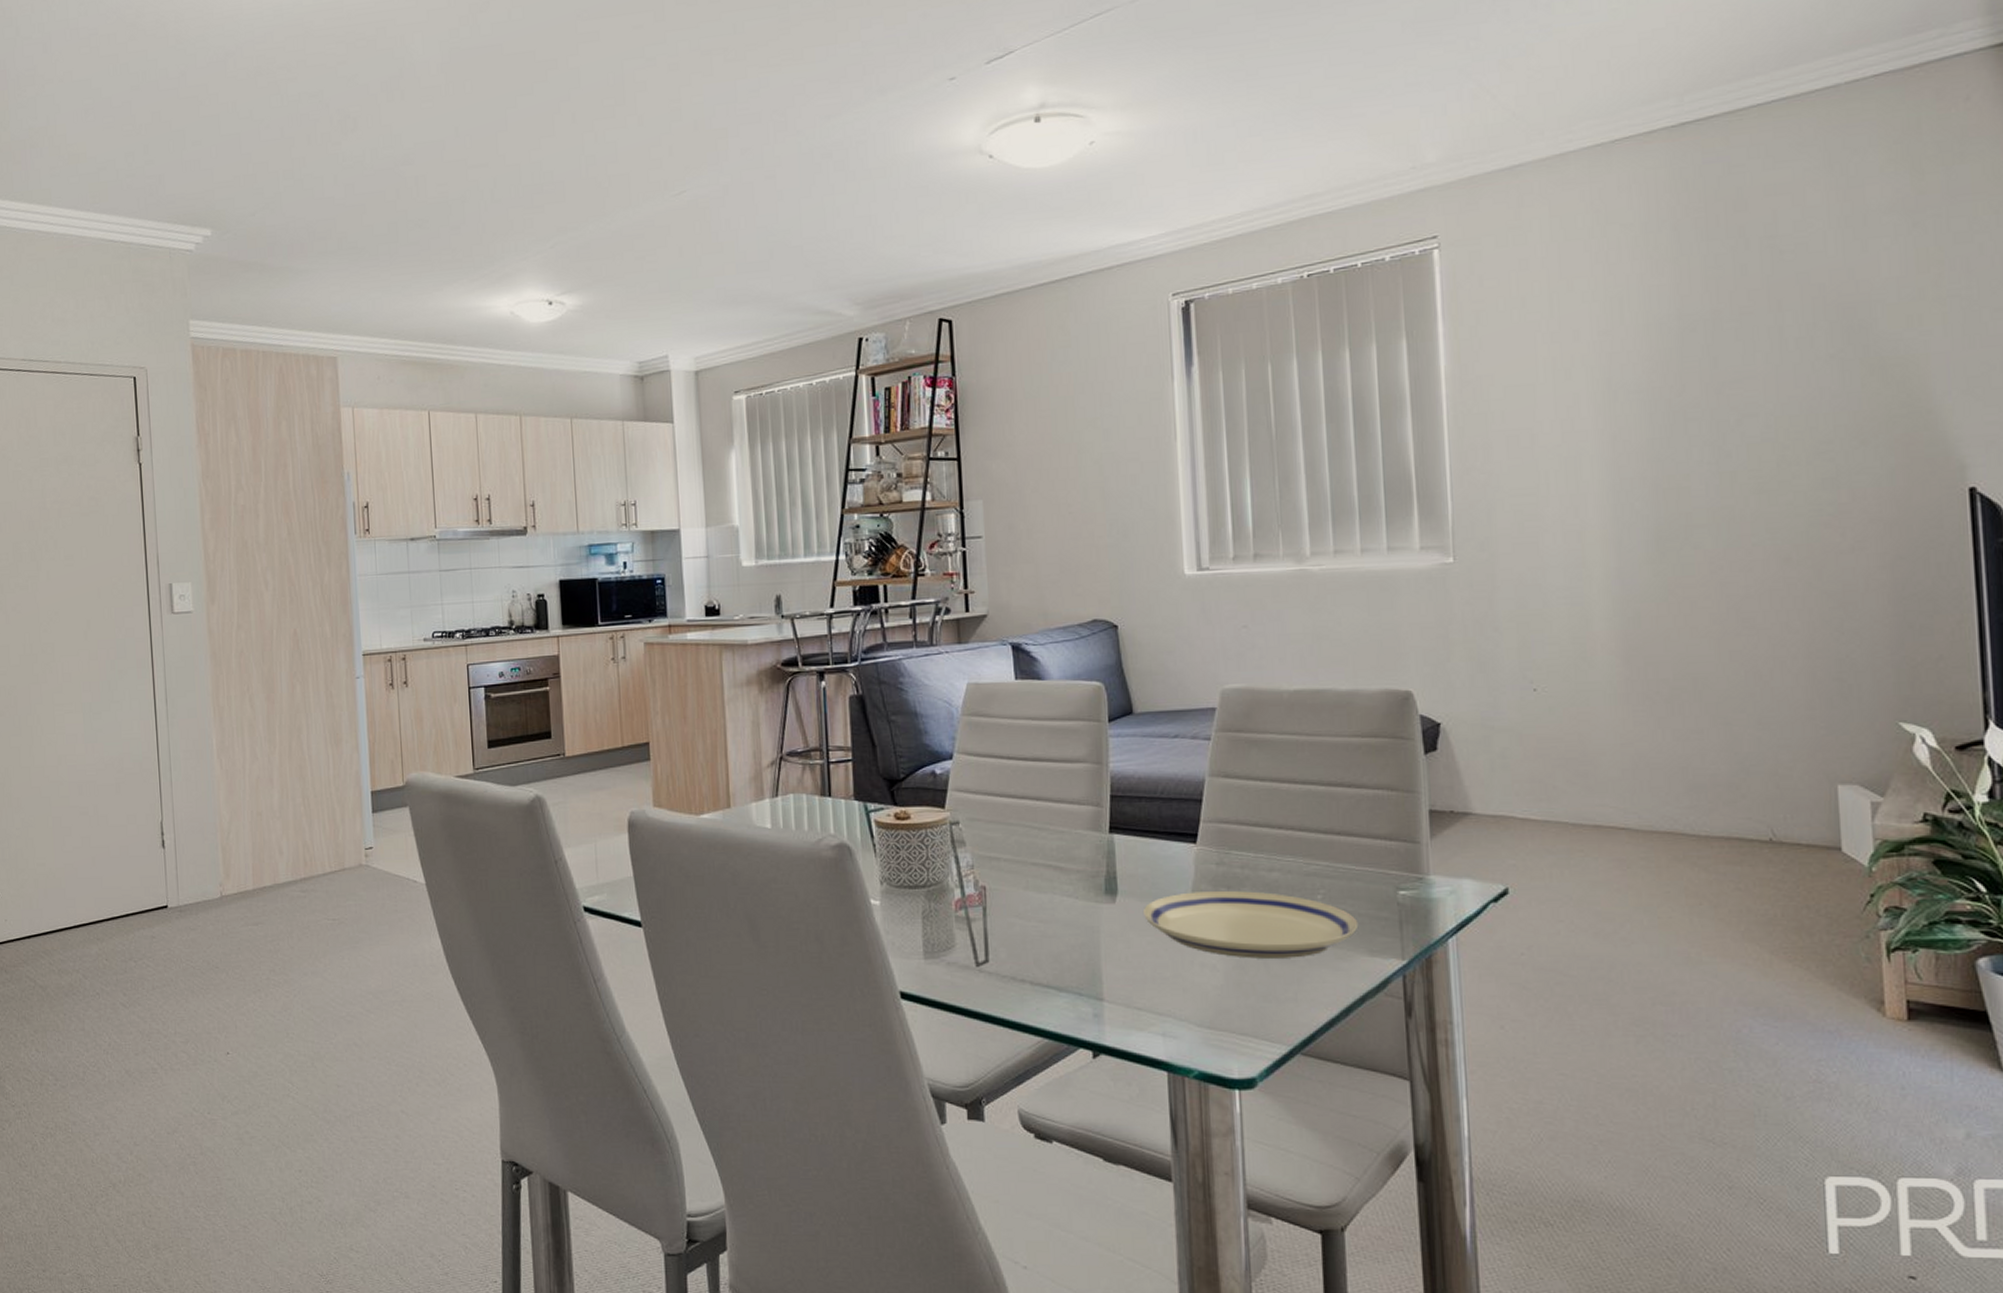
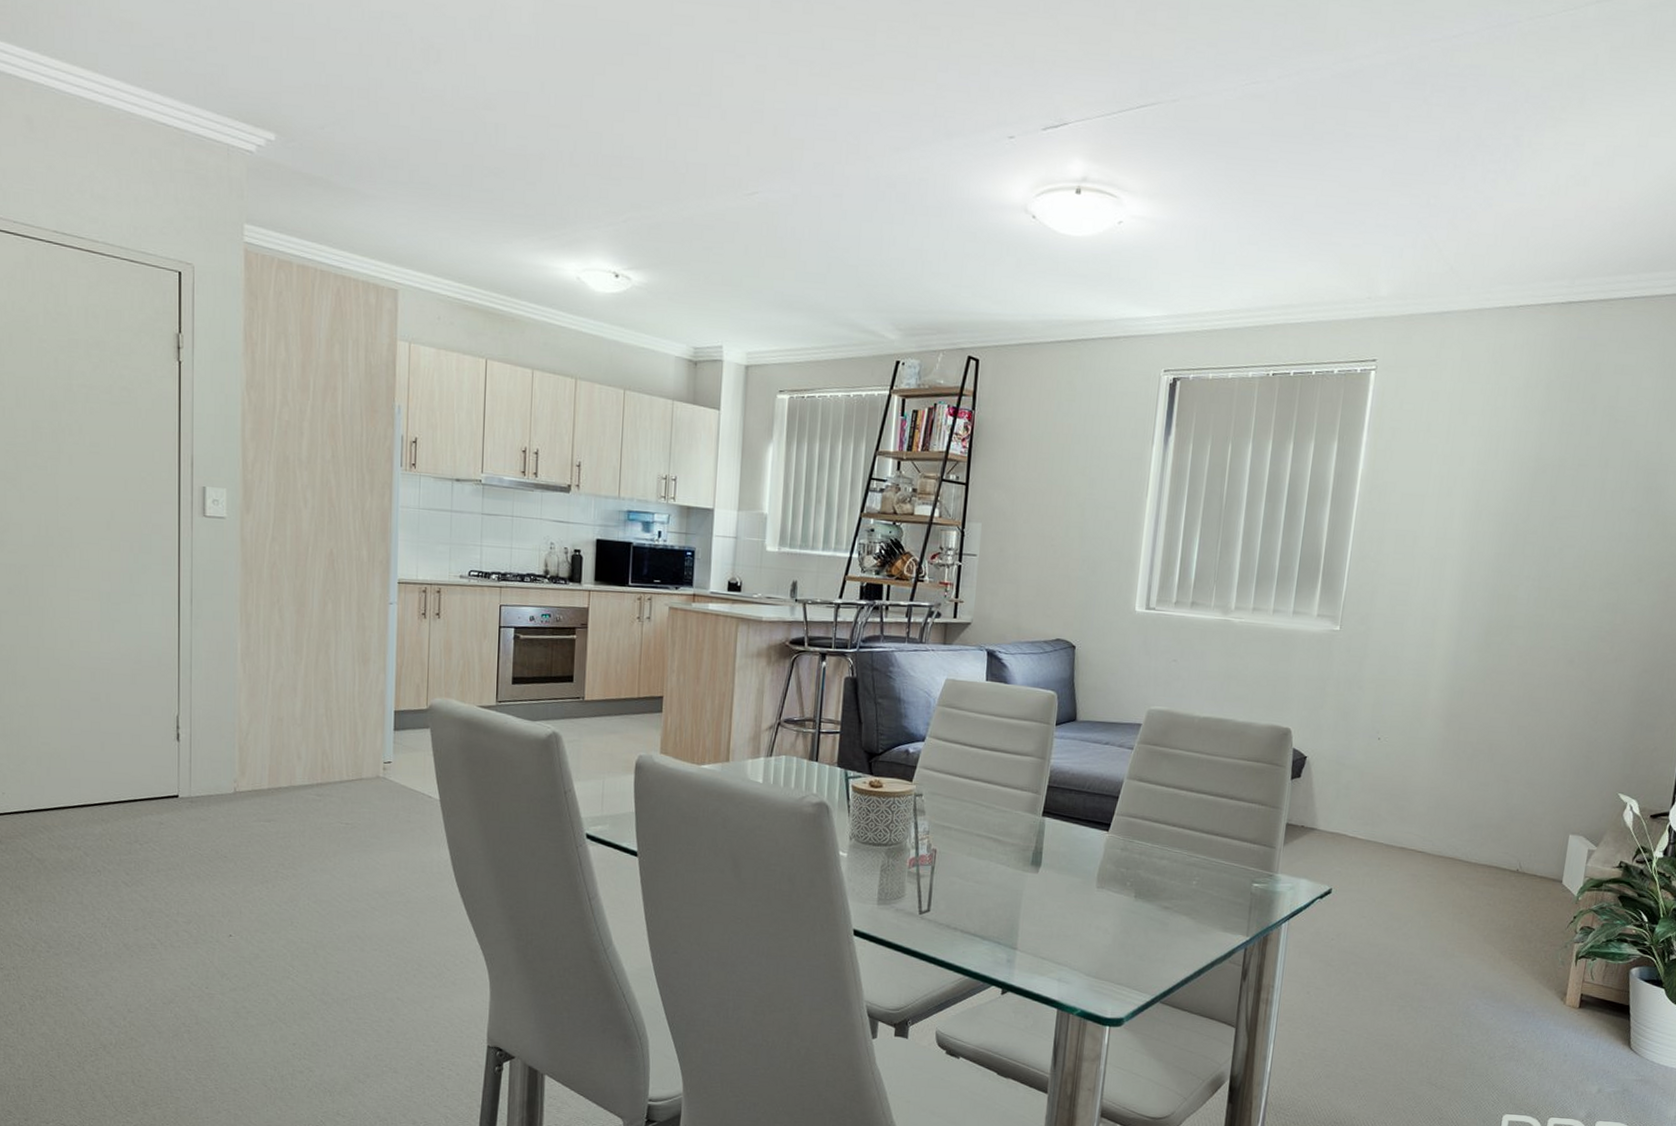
plate: present [1142,890,1359,959] -> none [1058,869,1220,929]

